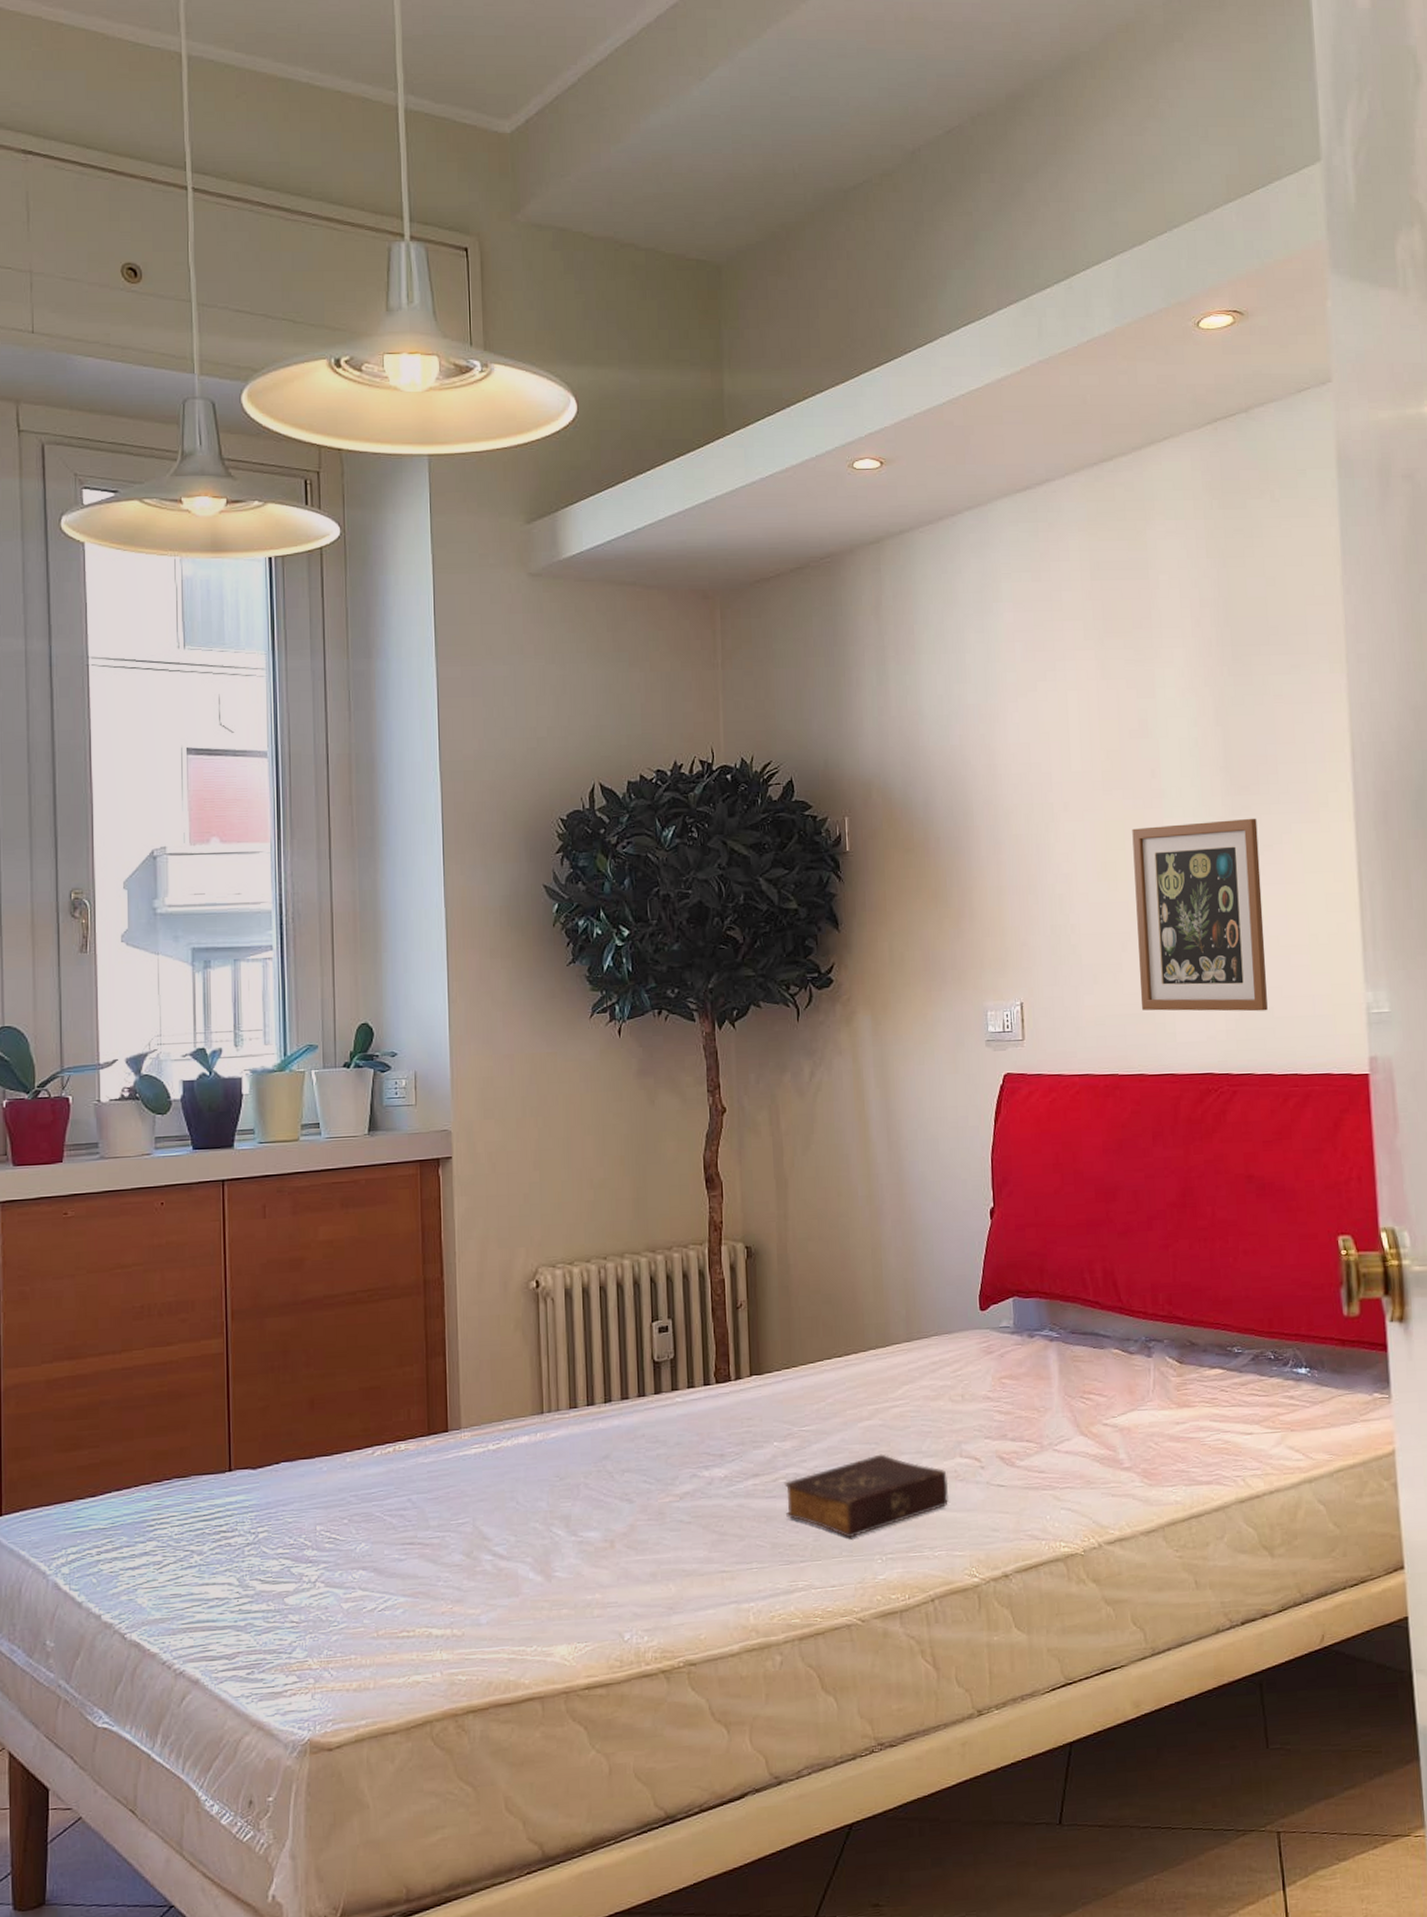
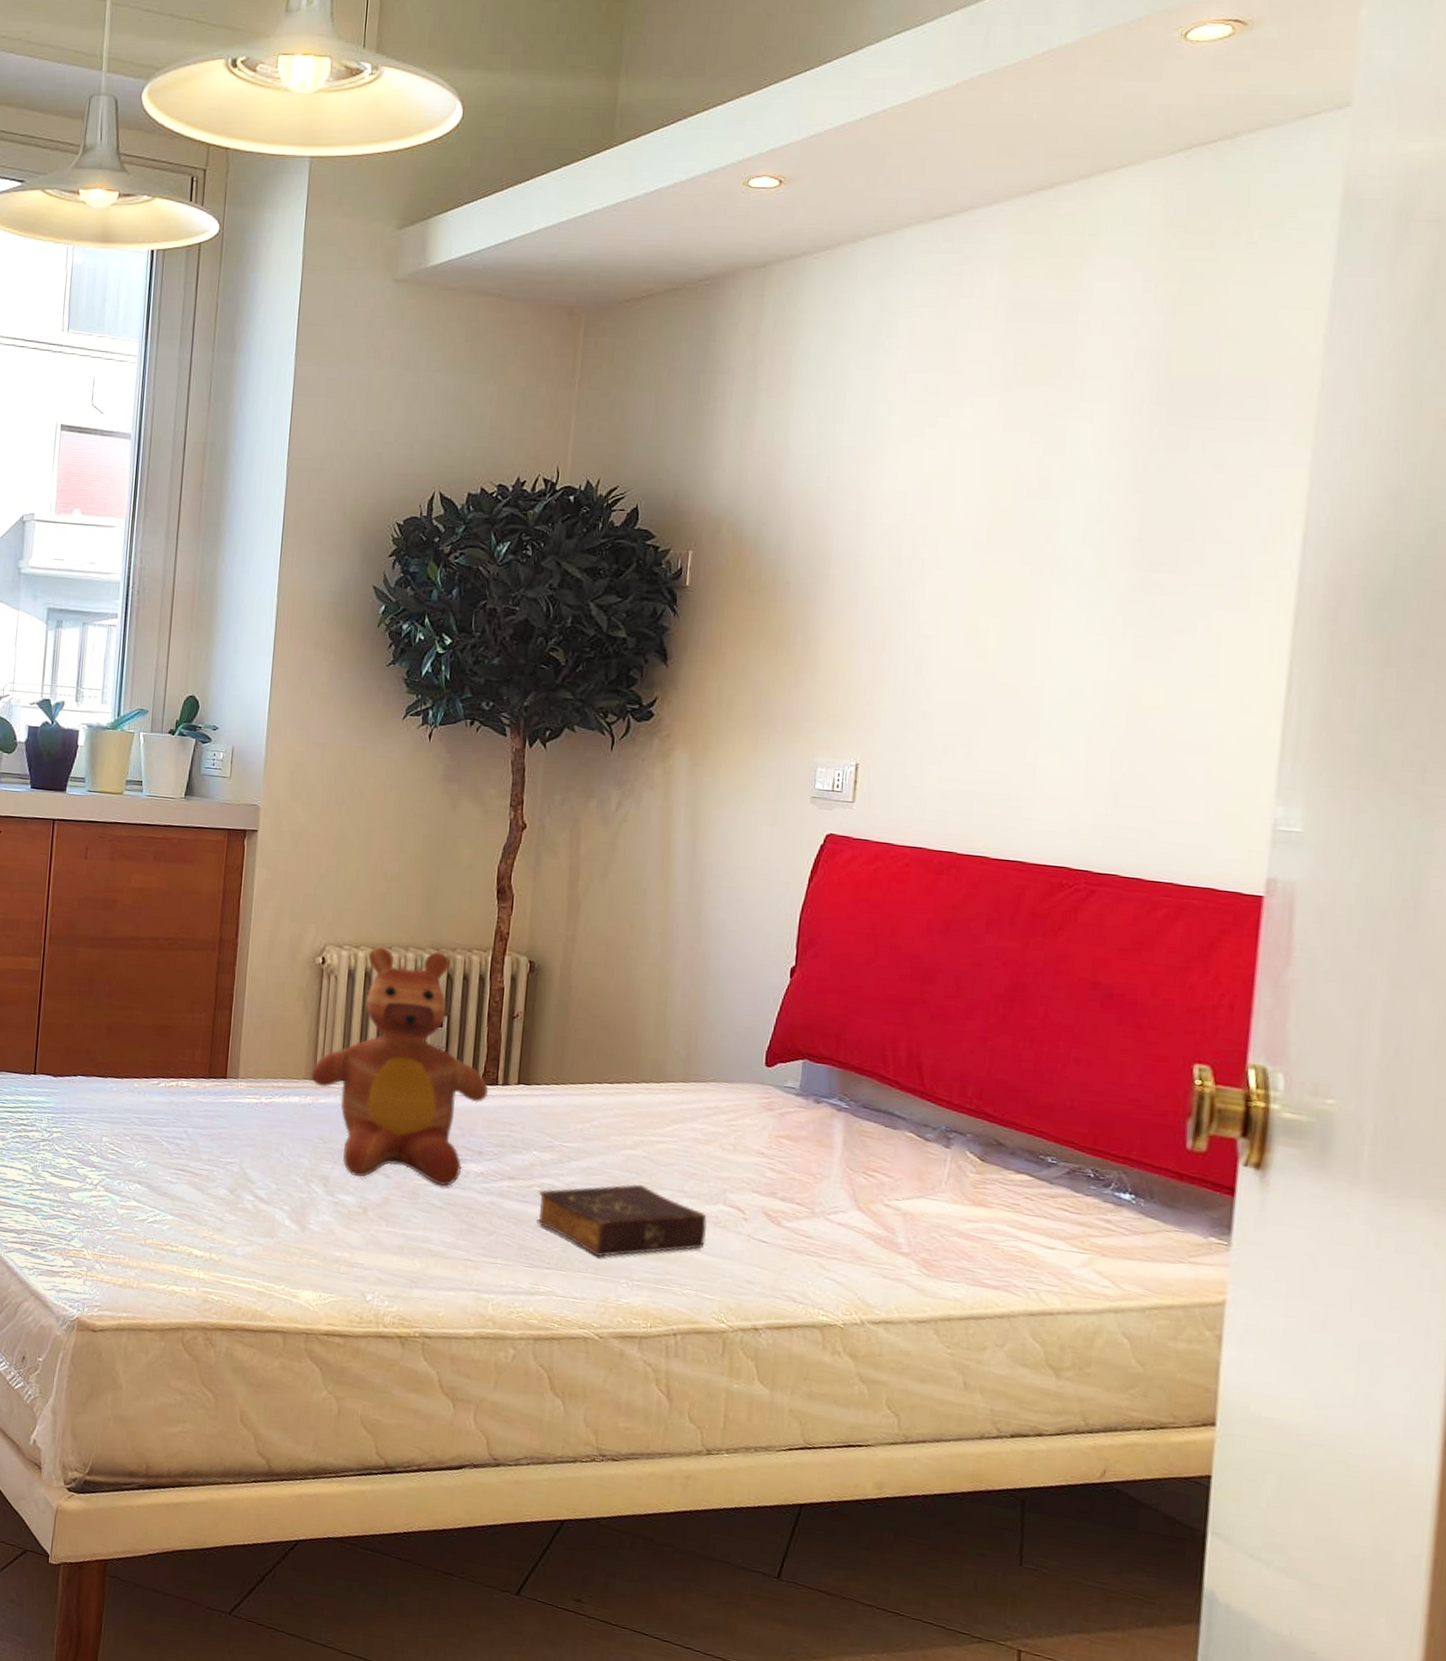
teddy bear: none [537,1253,723,1509] -> present [309,946,489,1186]
picture frame: present [1132,818,1268,1012] -> none [994,595,1169,811]

